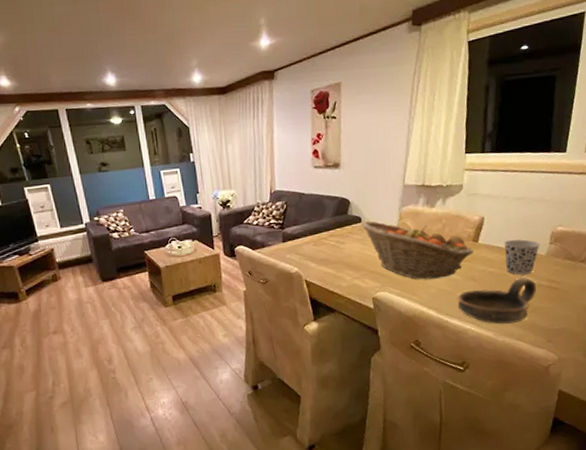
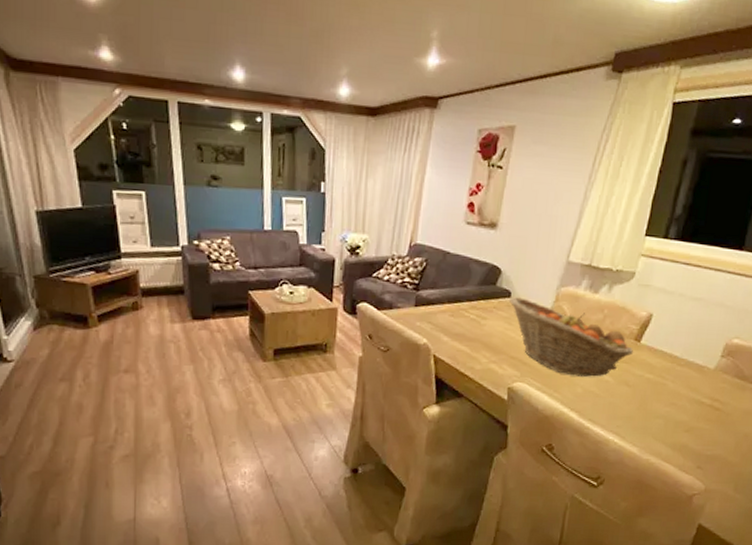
oil lamp: present [457,276,537,325] -> none [603,390,697,442]
cup: present [503,239,540,275] -> none [666,346,710,389]

